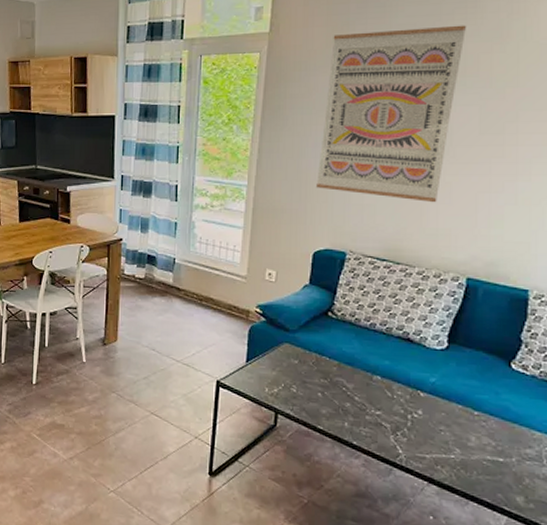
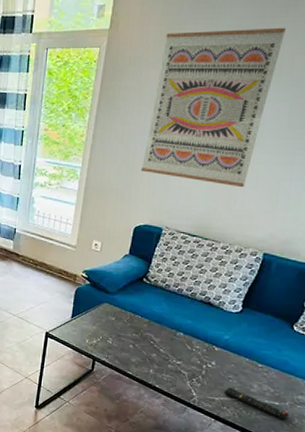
remote control: none [436,441,516,481] -> present [224,387,288,421]

